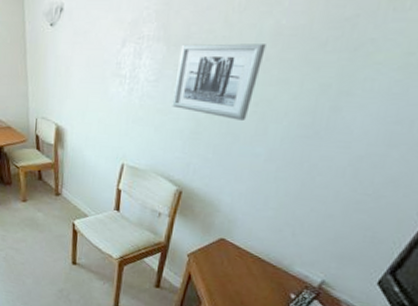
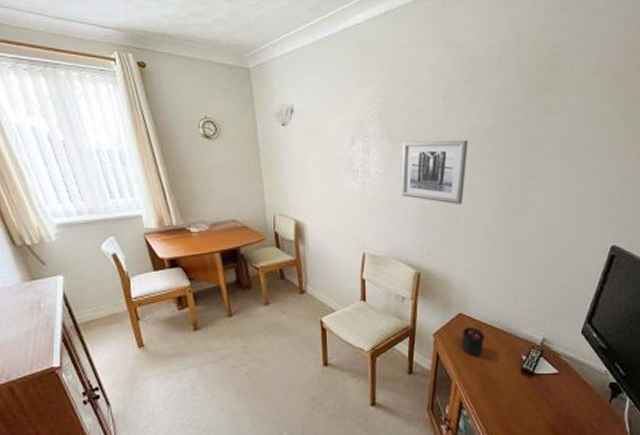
candle: none [218,254,249,286] -> present [462,325,485,357]

